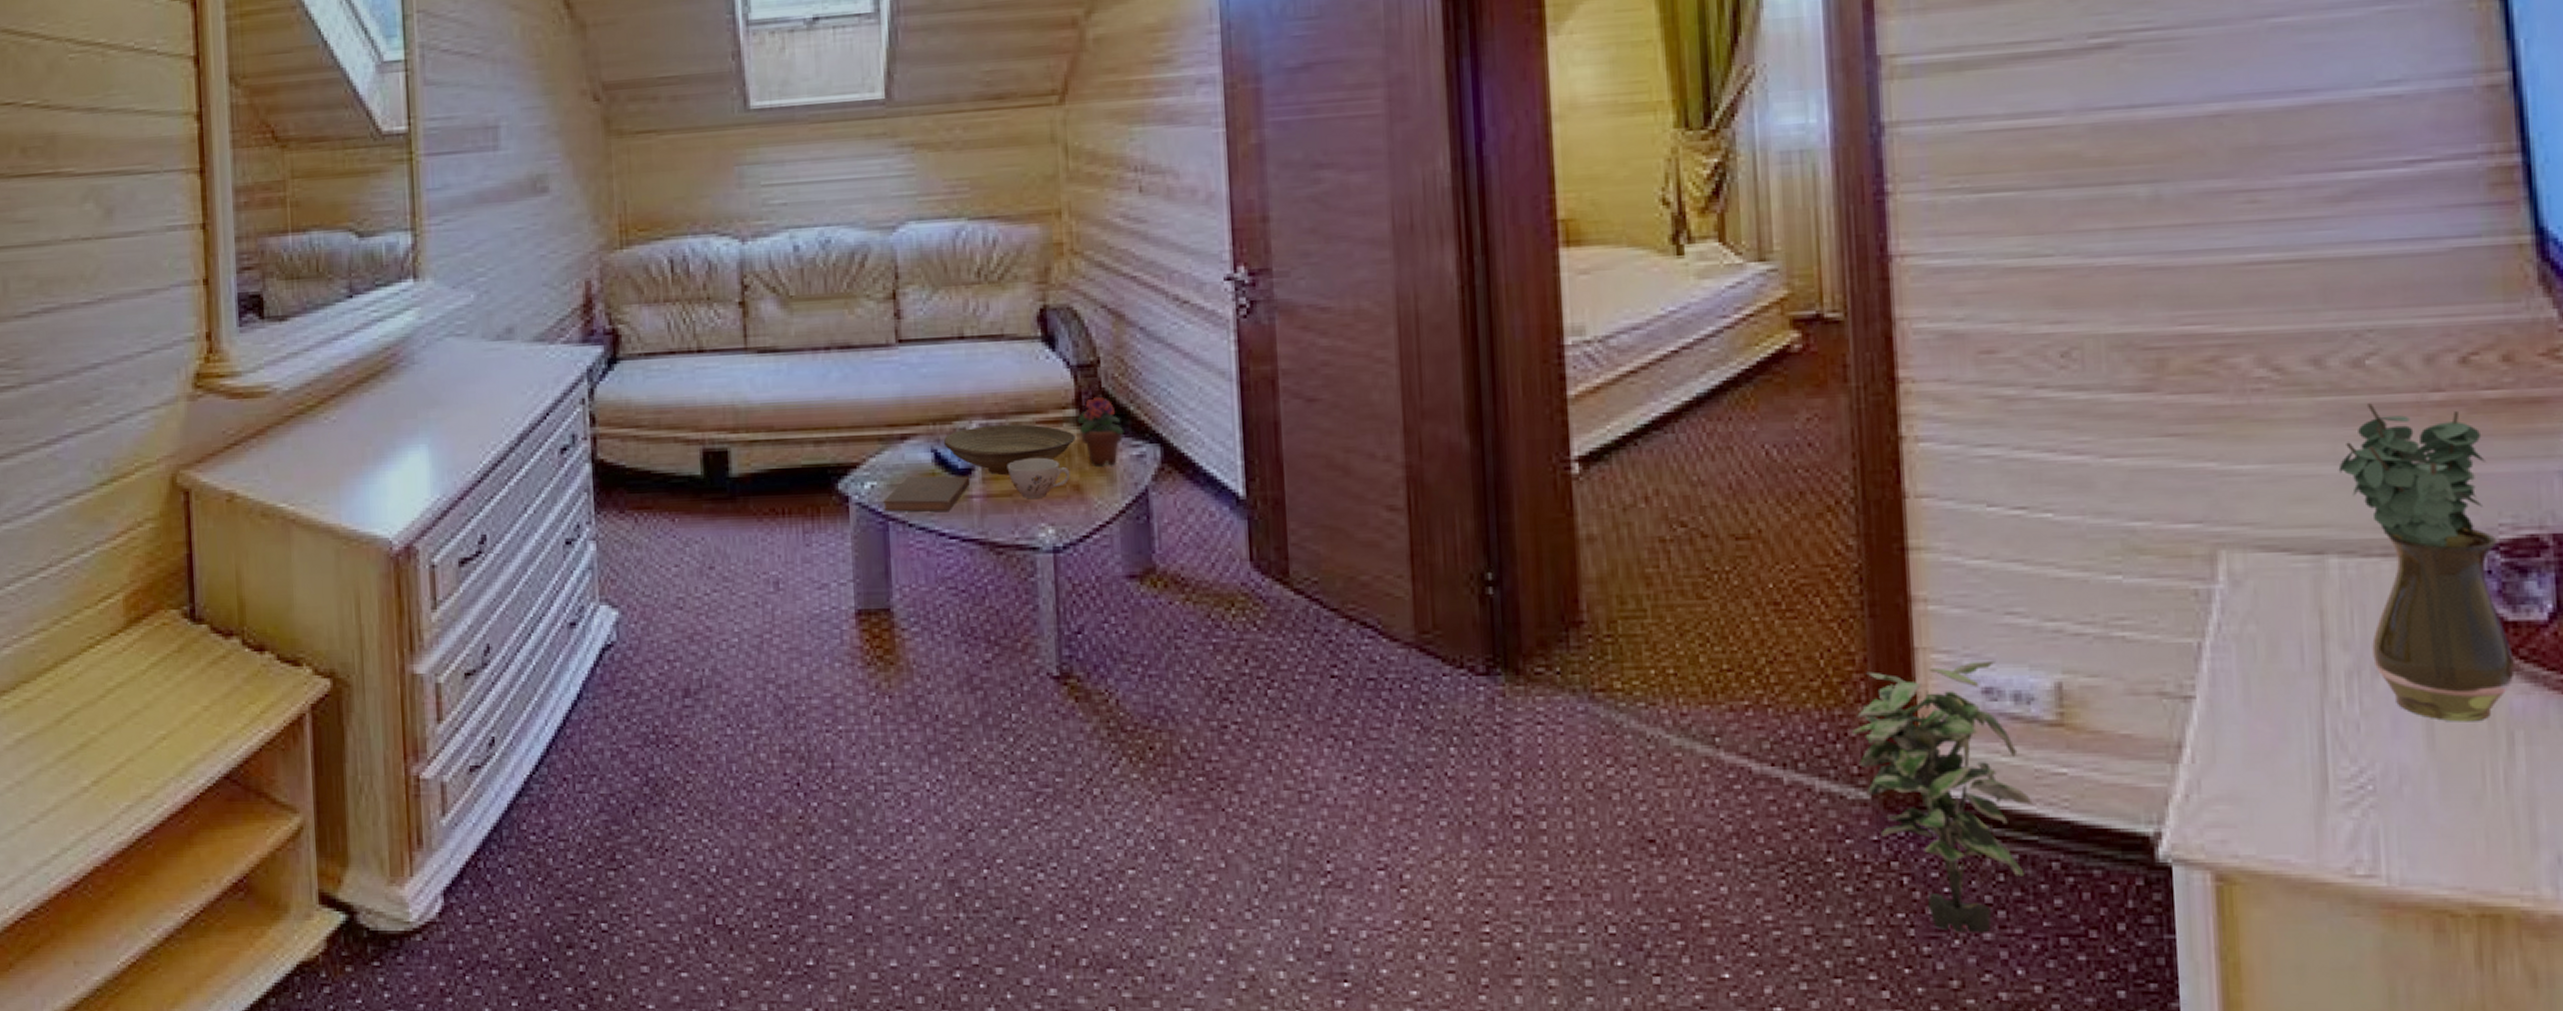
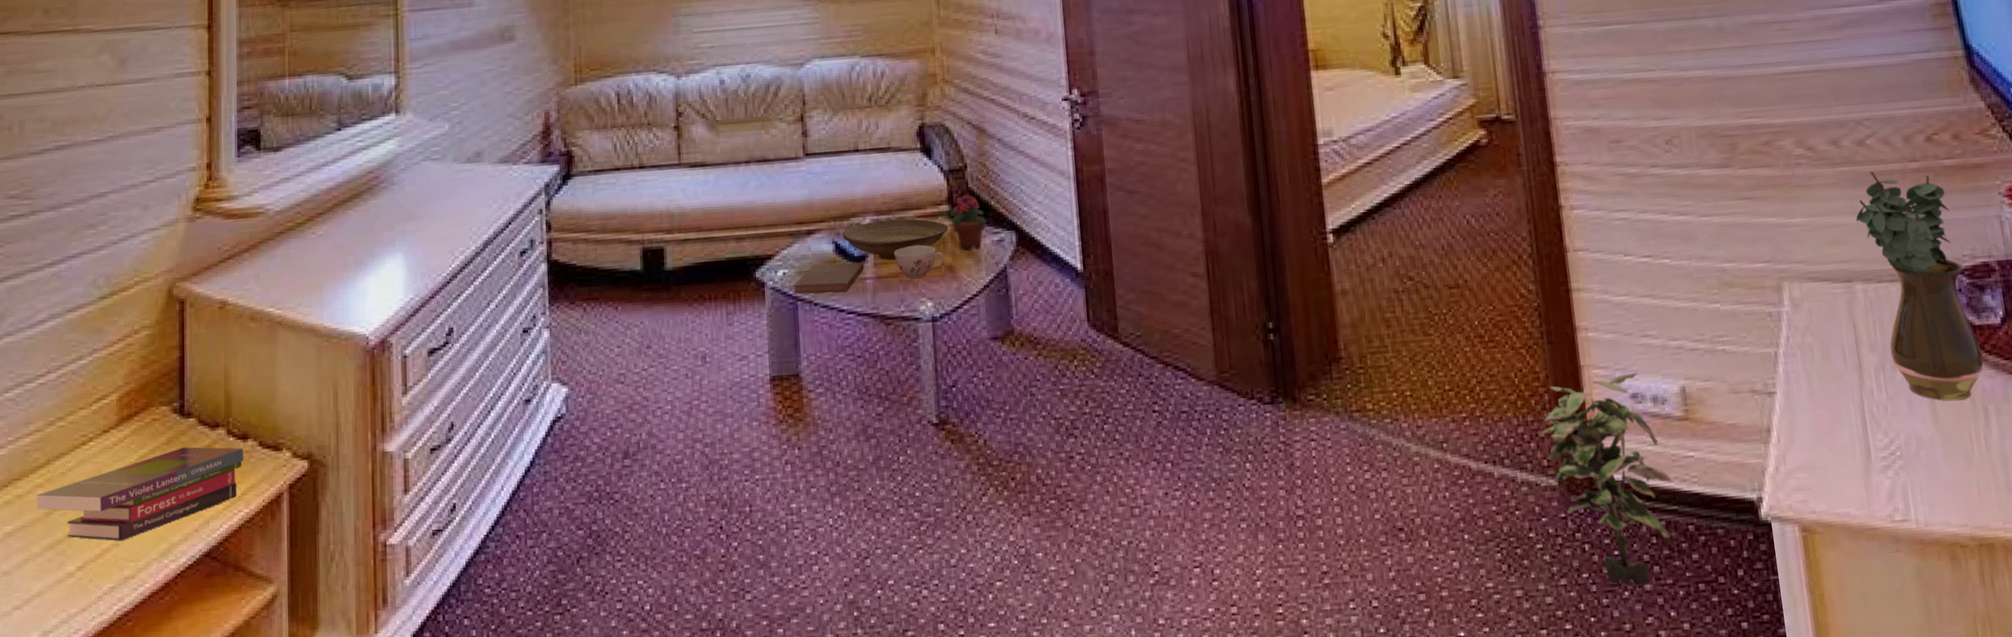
books: none [45,656,261,756] -> present [36,447,244,541]

